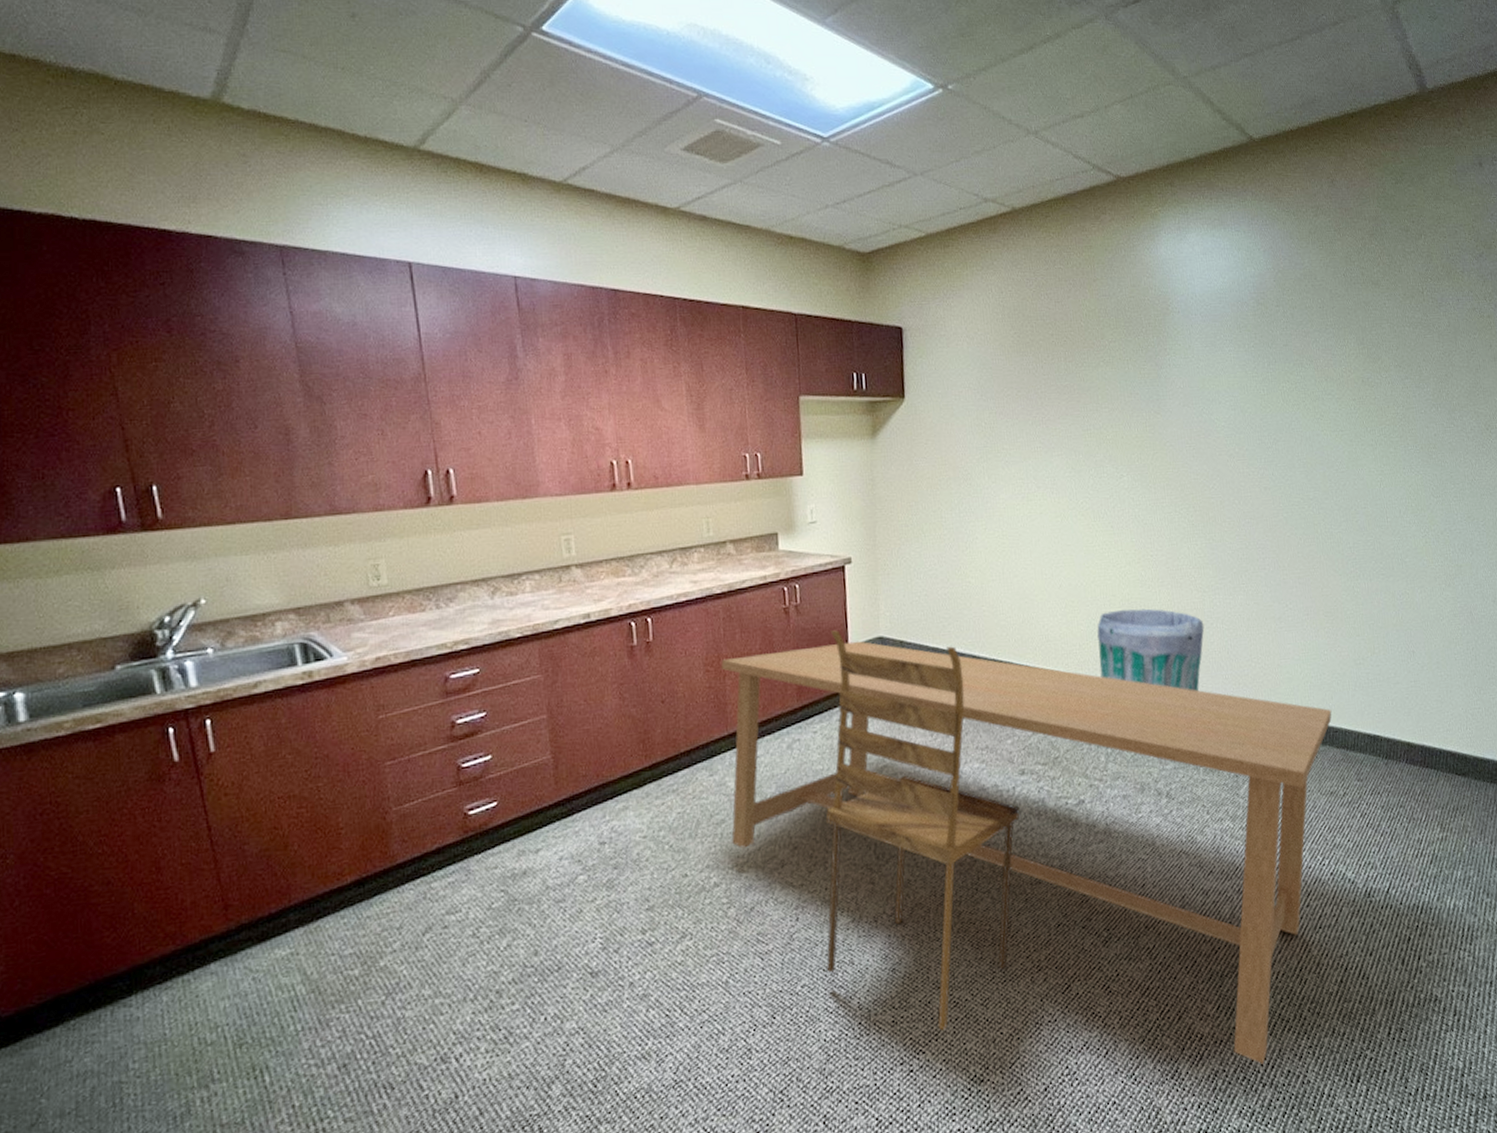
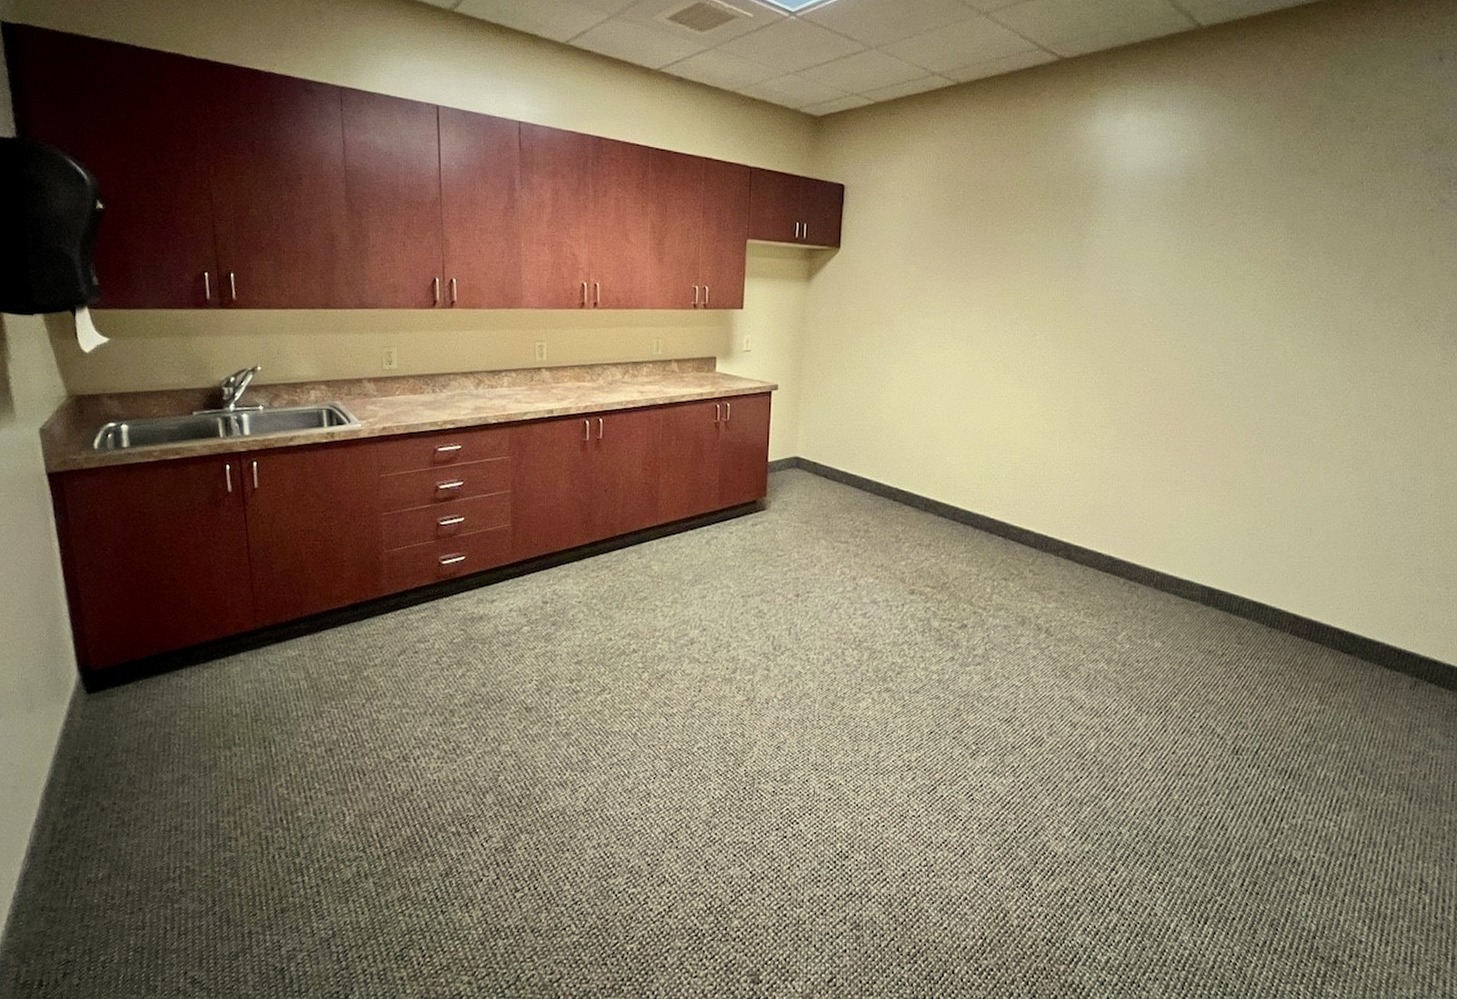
kitchen table: present [721,630,1332,1064] -> none [651,446,1219,890]
trash can: present [1097,608,1205,692] -> none [995,457,1100,541]

